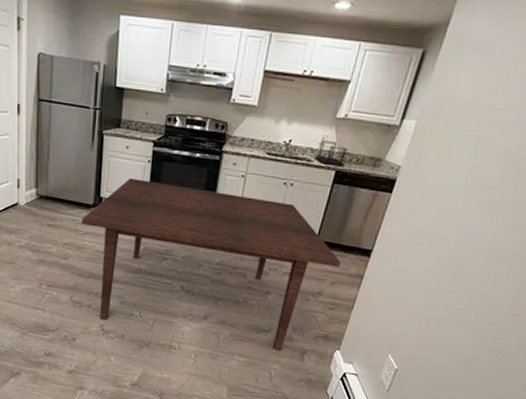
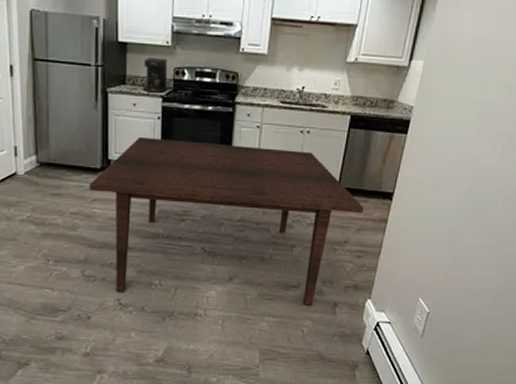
coffee maker: none [135,102,161,138] -> present [142,57,168,93]
dish rack: present [315,139,348,167] -> none [329,84,361,111]

